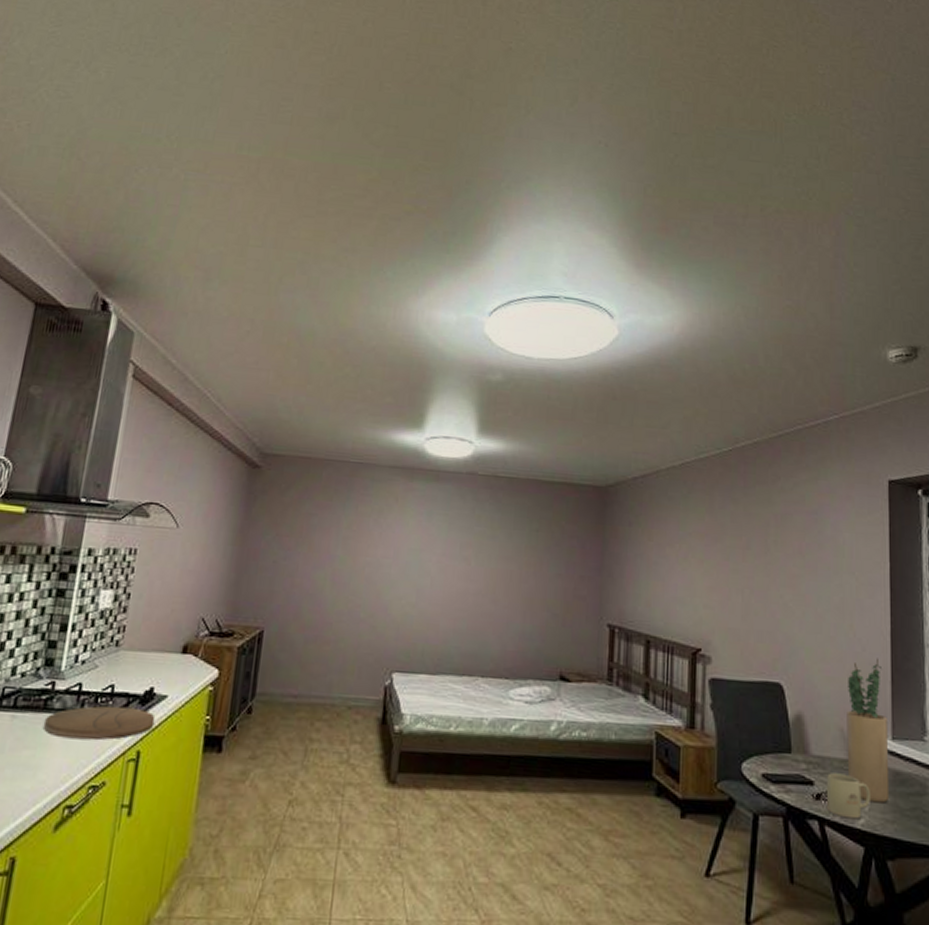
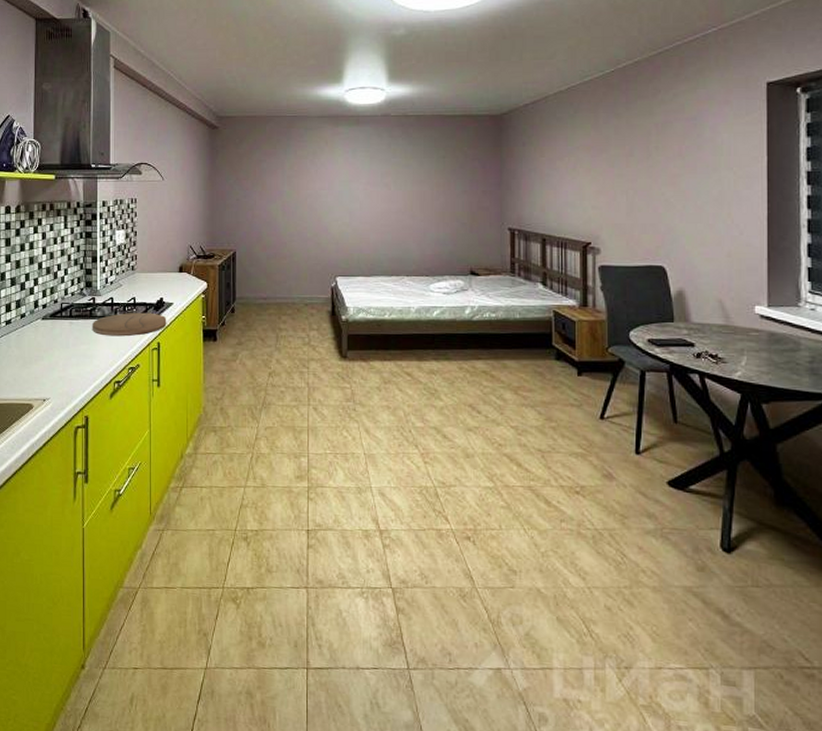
mug: present [826,773,872,819] -> none [705,336,748,372]
vase: present [847,658,890,804] -> none [725,240,765,359]

